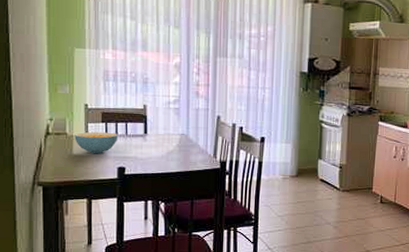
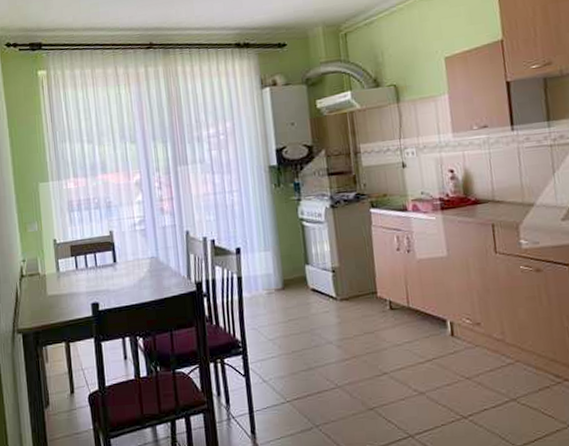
cereal bowl: present [74,131,119,154] -> none [47,266,89,292]

